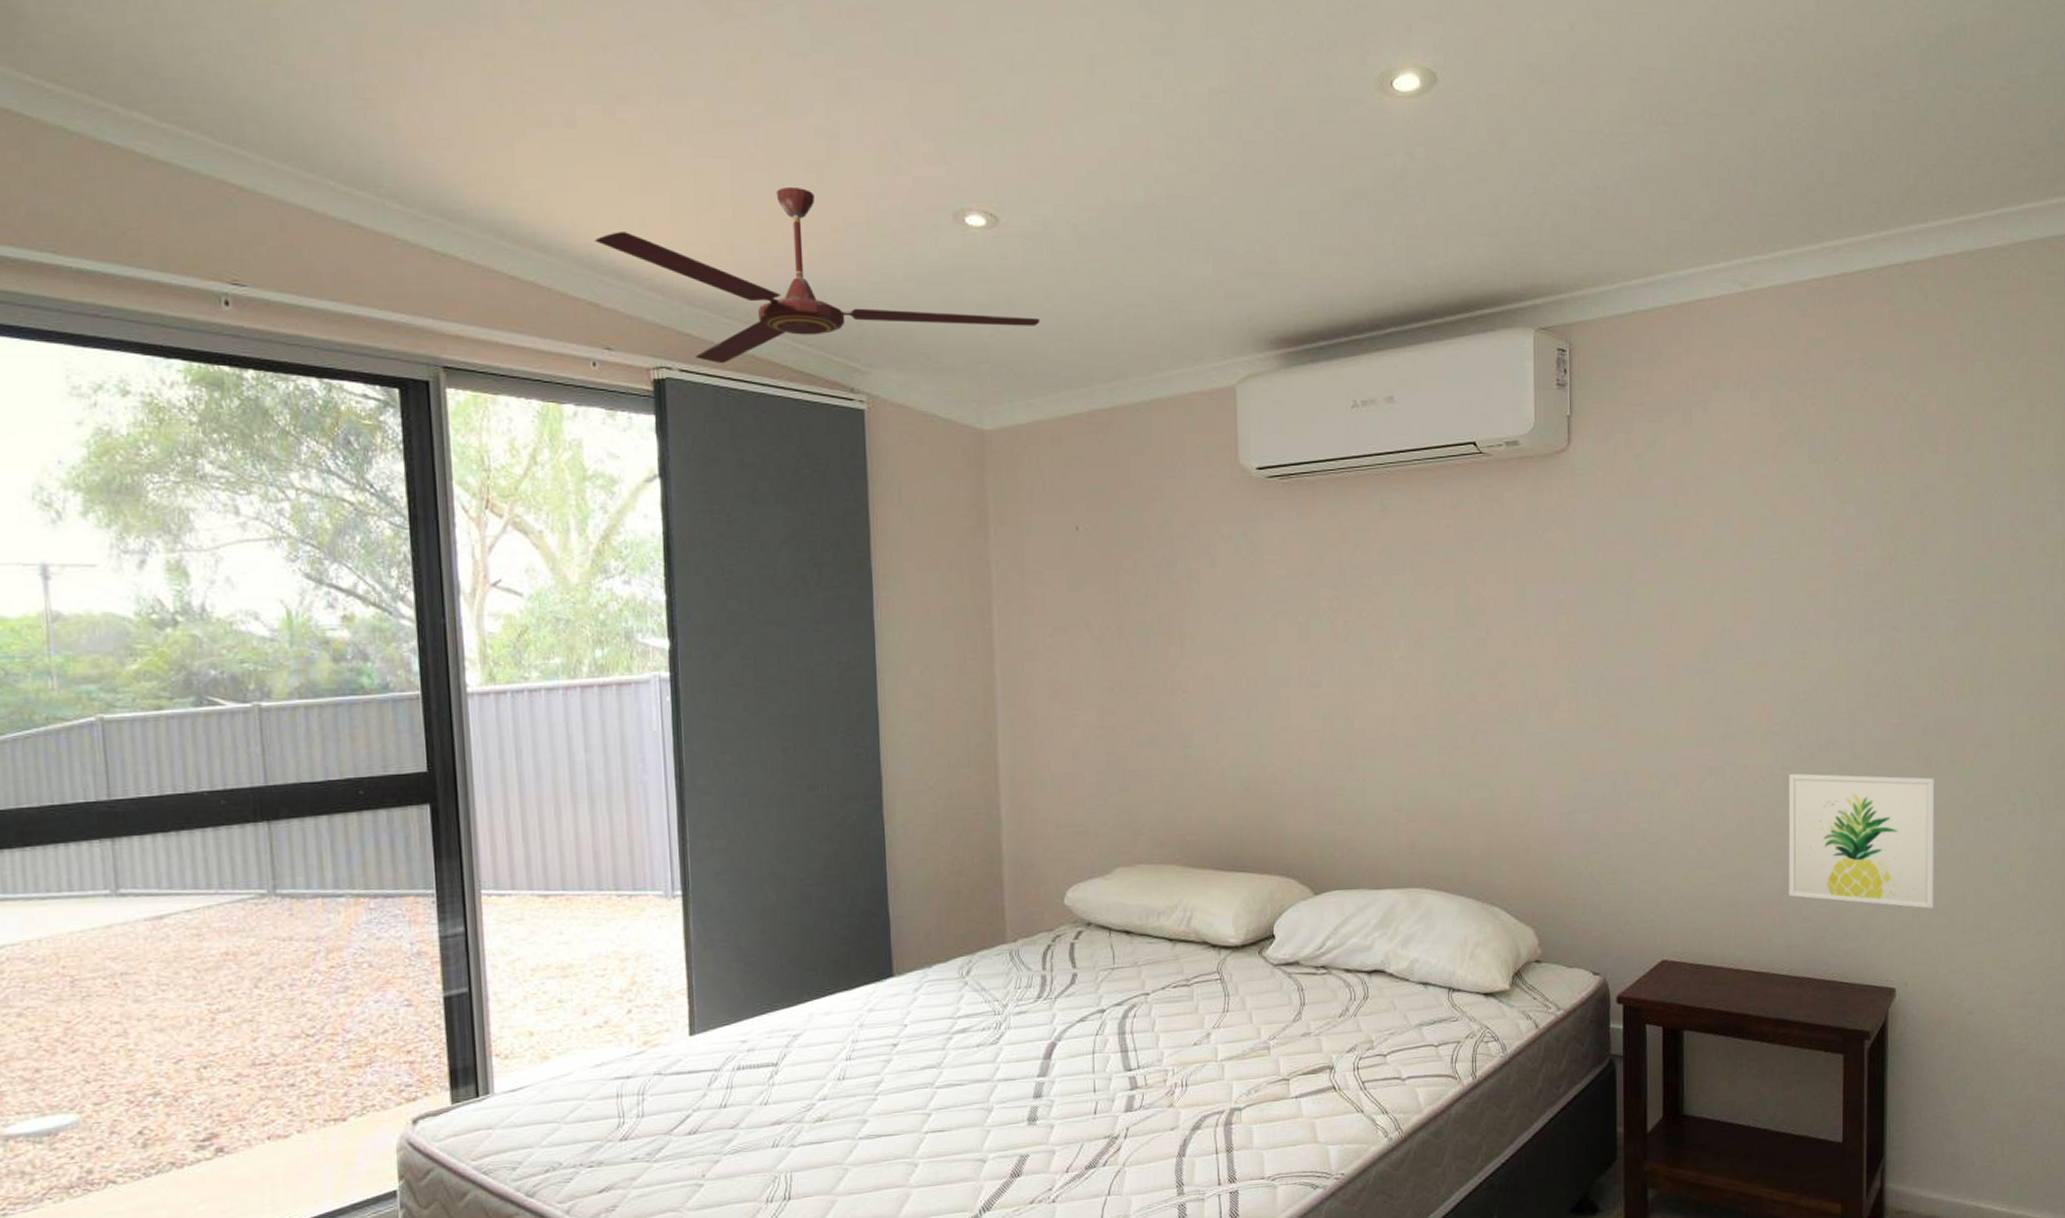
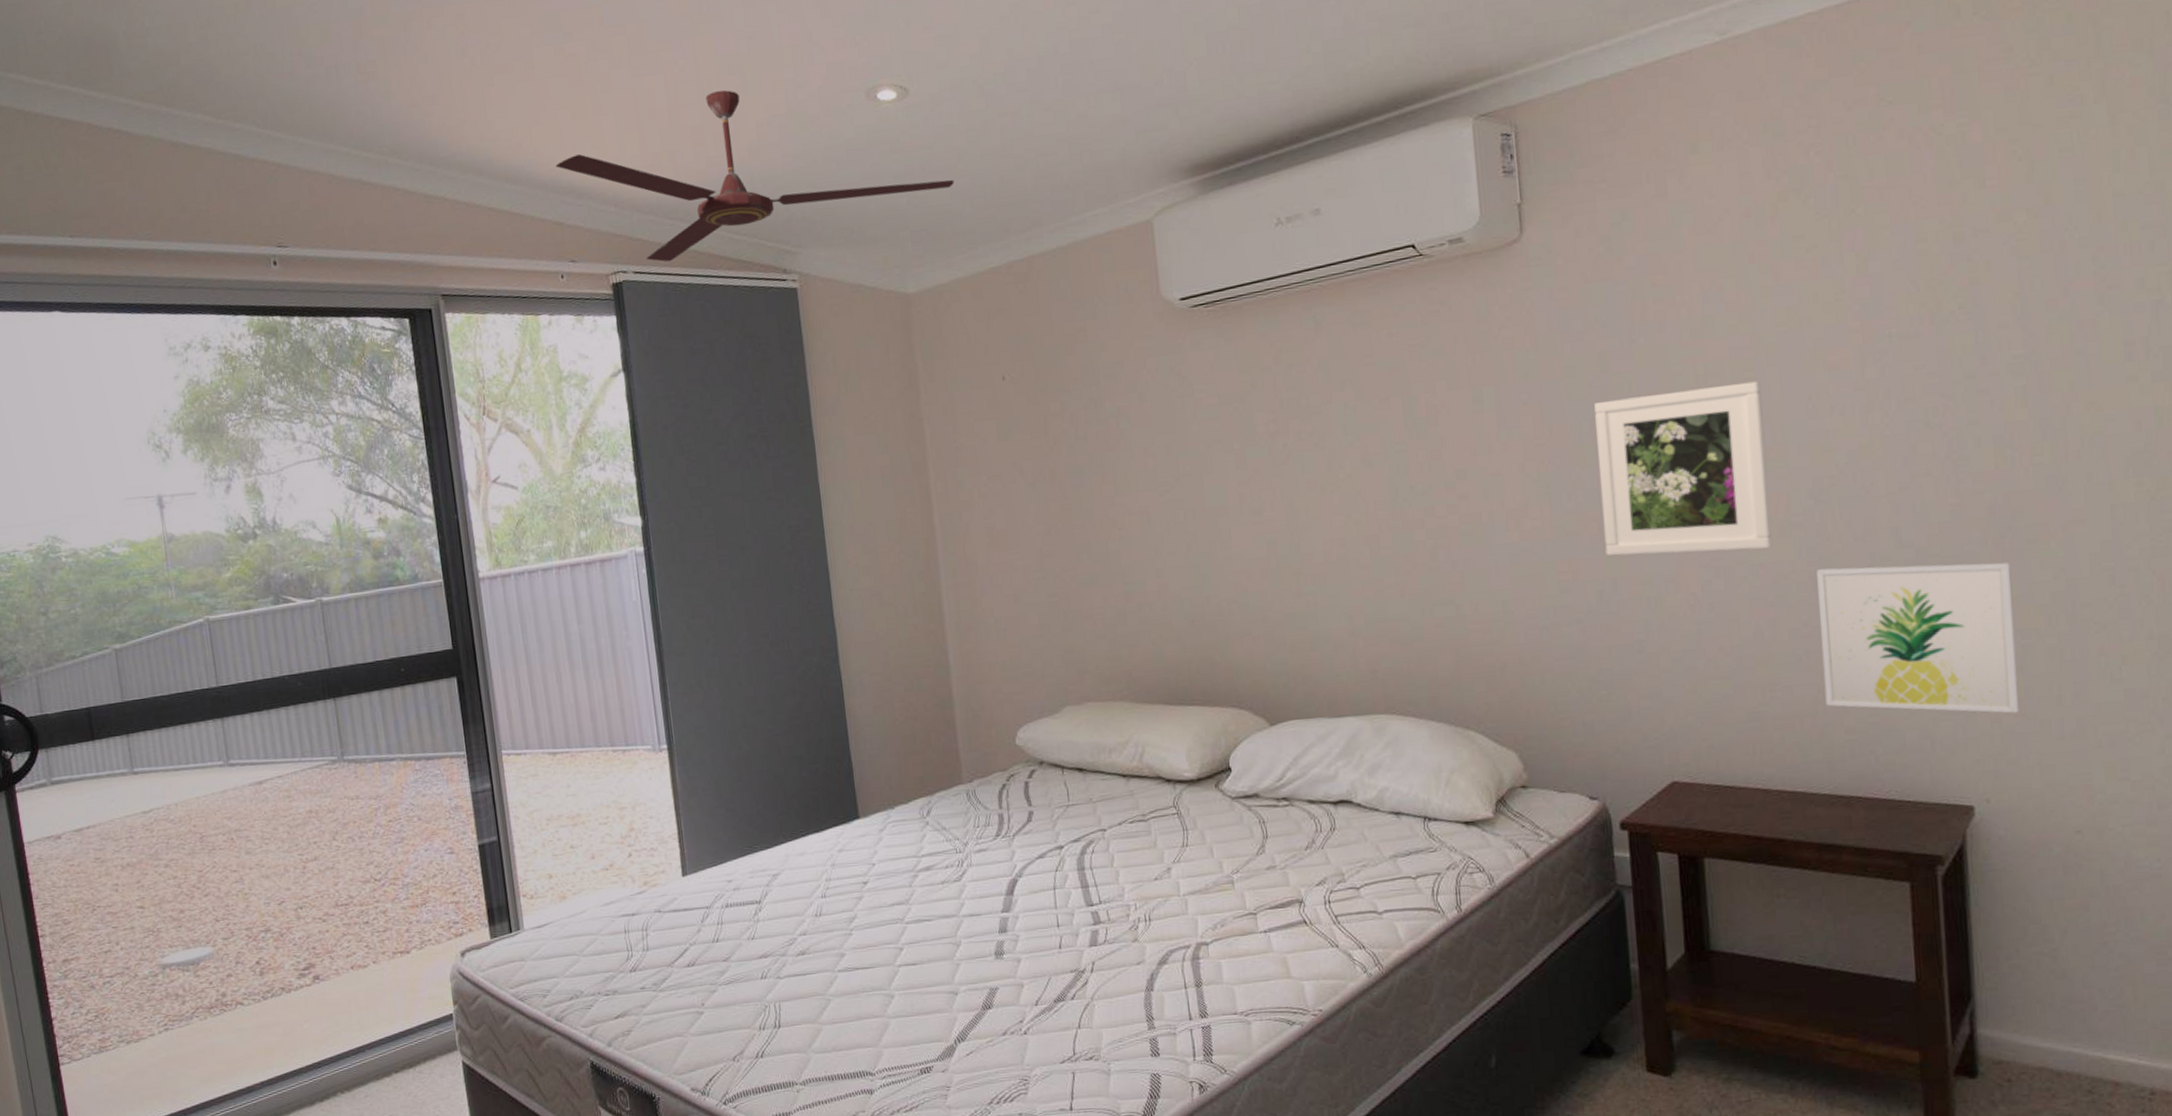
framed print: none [1619,601,1756,753] -> present [1594,381,1772,556]

